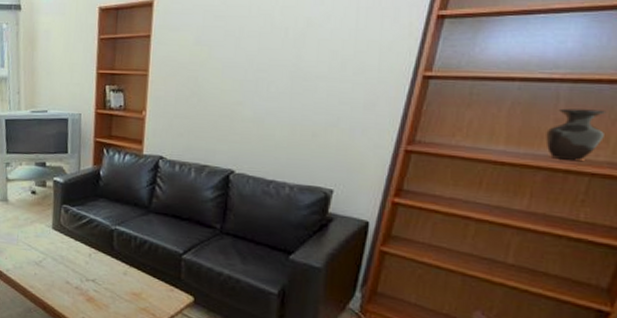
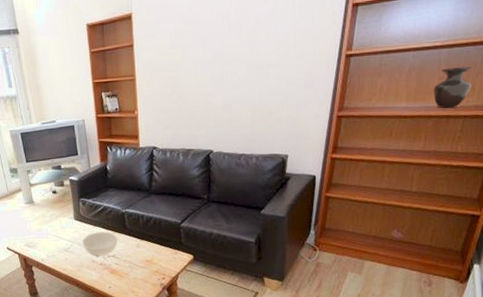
bowl: none [57,248,102,279] -> present [82,232,118,257]

